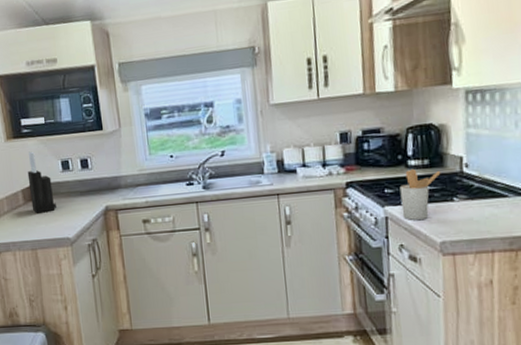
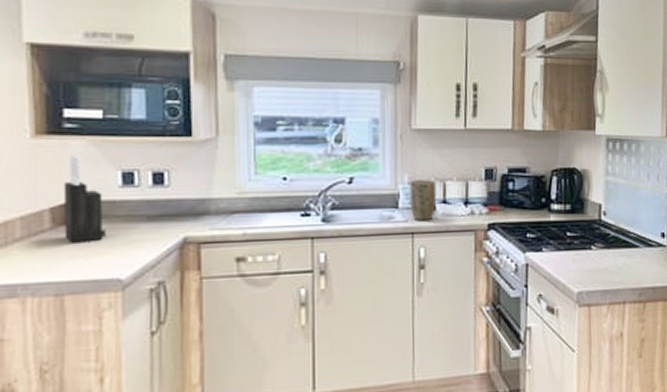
plant pot: none [271,147,297,184] -> present [409,180,437,221]
utensil holder: present [399,168,441,220] -> none [541,213,581,268]

